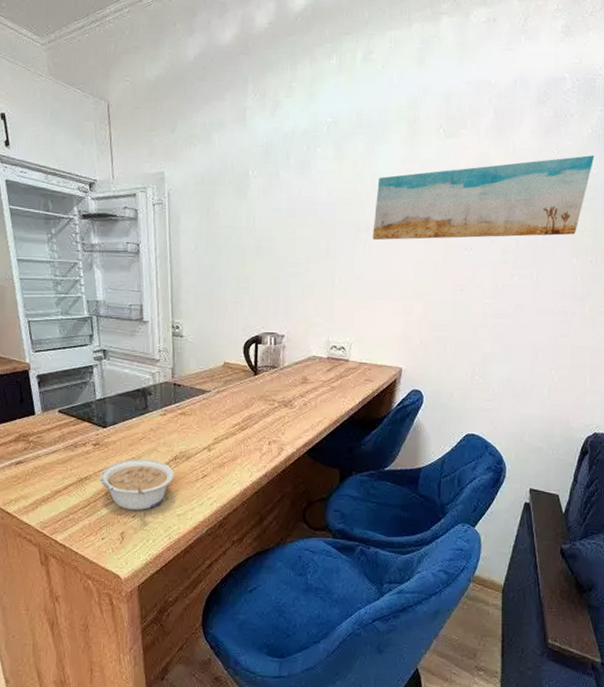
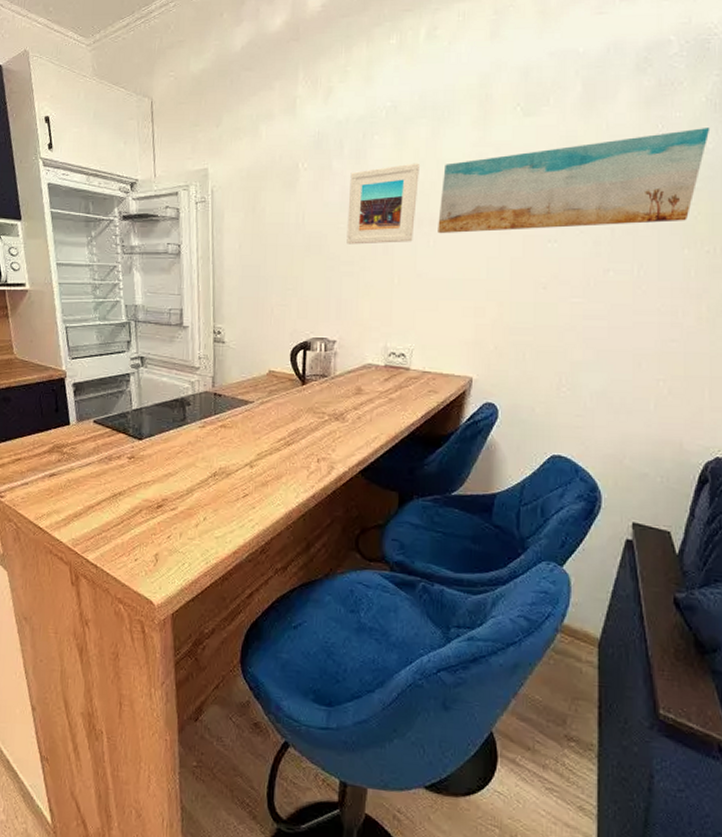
legume: present [99,459,174,511] -> none [134,474,213,531]
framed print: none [293,175,358,248] -> present [346,163,421,245]

